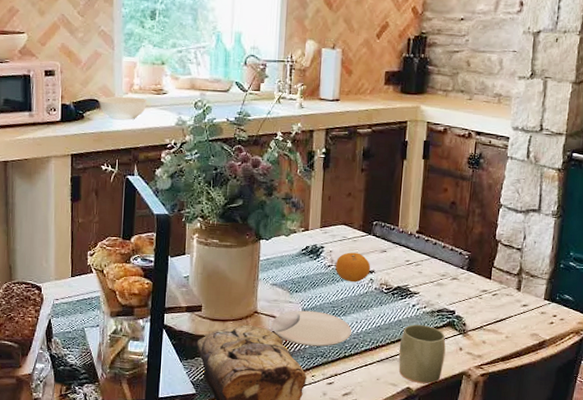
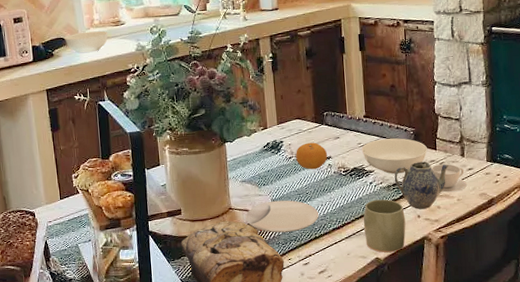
bowl: none [408,259,482,300] -> present [361,138,428,174]
teapot: none [439,289,503,343] -> present [394,161,449,210]
teacup: none [482,296,519,328] -> present [431,164,468,193]

